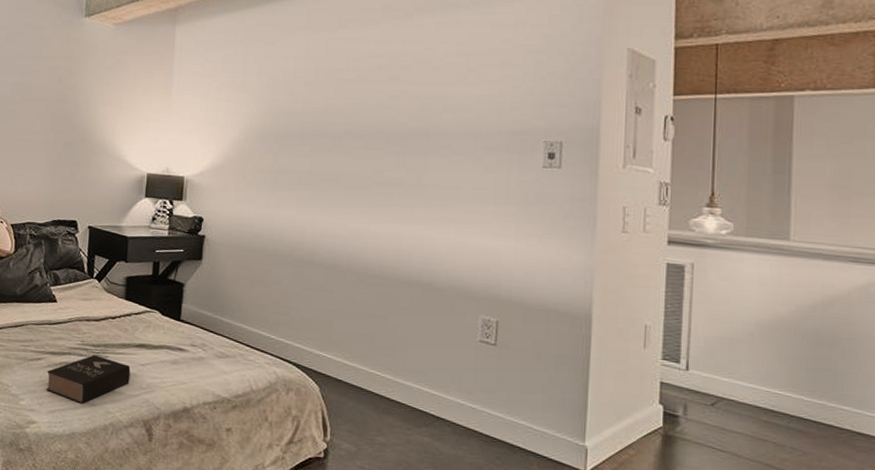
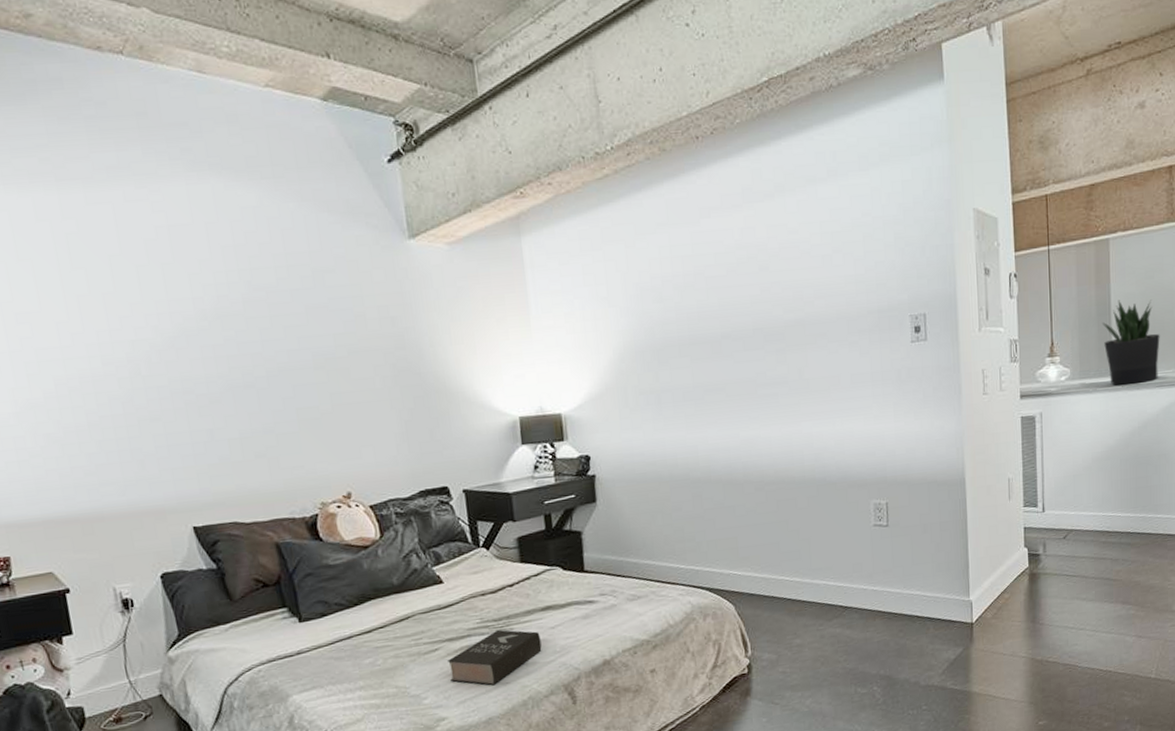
planter: none [780,160,857,255] -> present [1102,299,1160,386]

